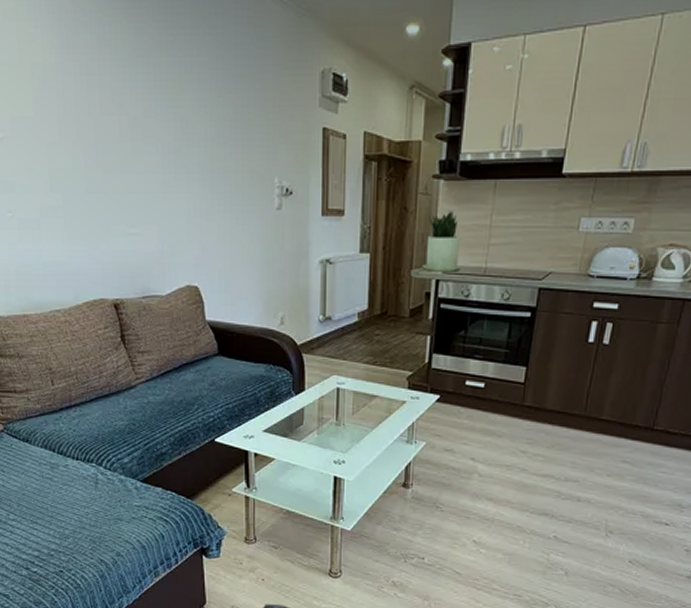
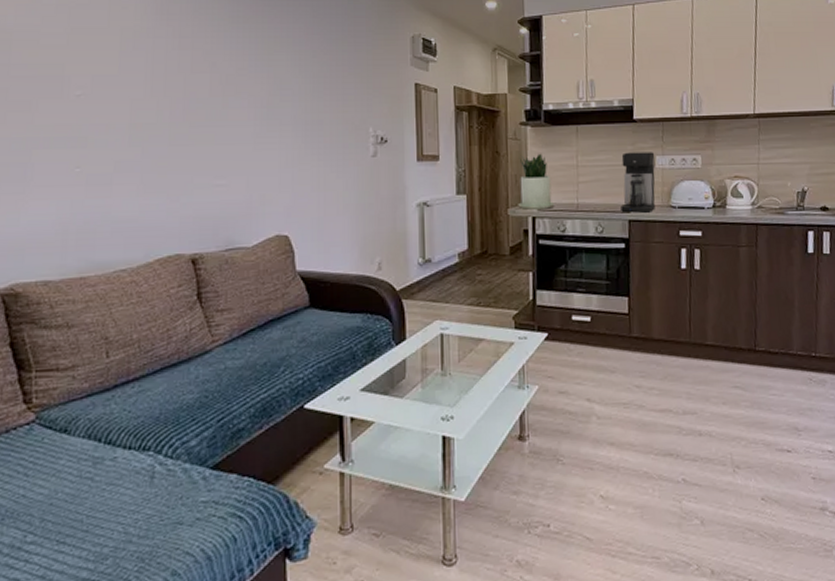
coffee maker: none [532,213,581,281] -> present [621,152,655,213]

